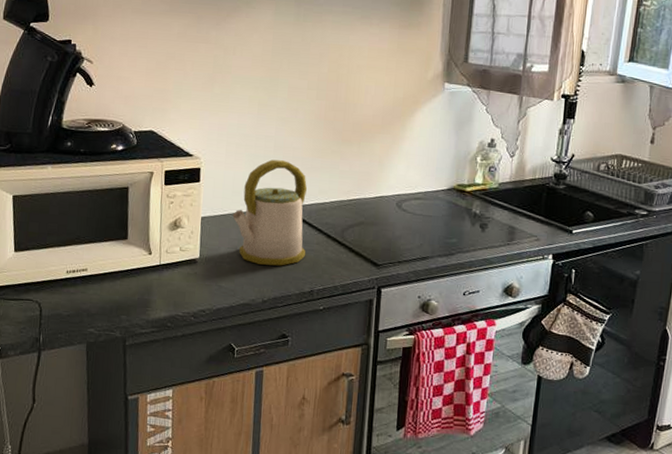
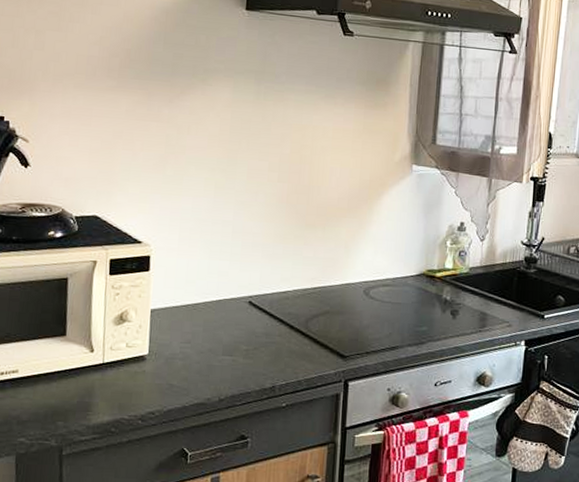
kettle: present [232,159,307,266] -> none [186,246,268,361]

